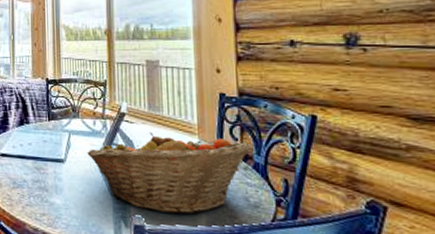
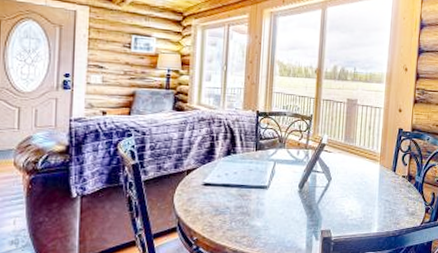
fruit basket: present [87,132,253,215] -> none [289,160,416,226]

